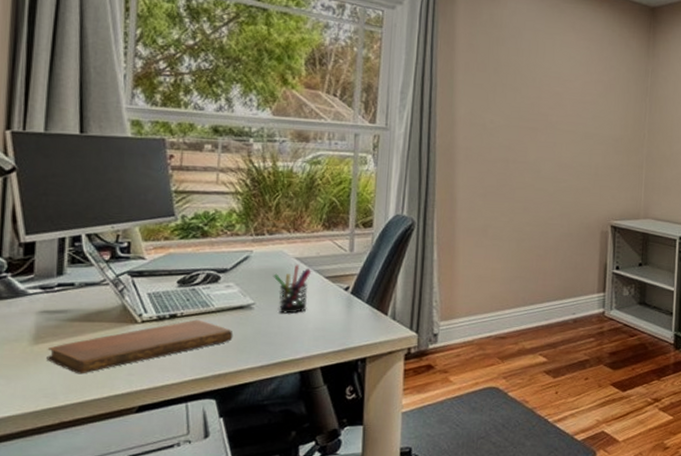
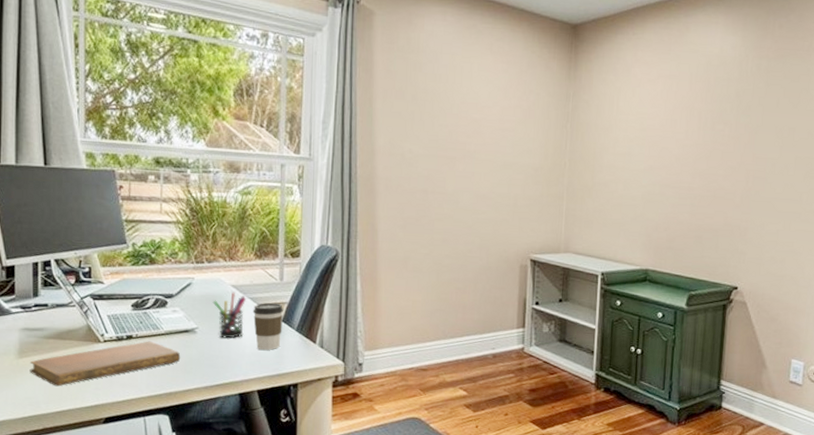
coffee cup: none [318,274,354,324] -> present [252,302,284,350]

